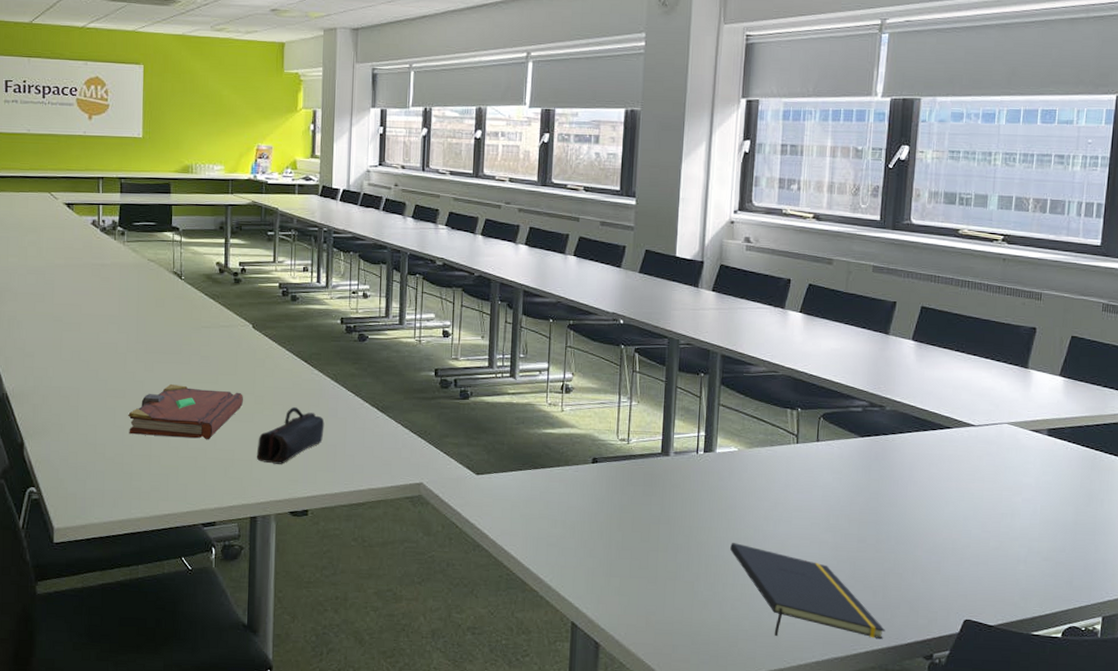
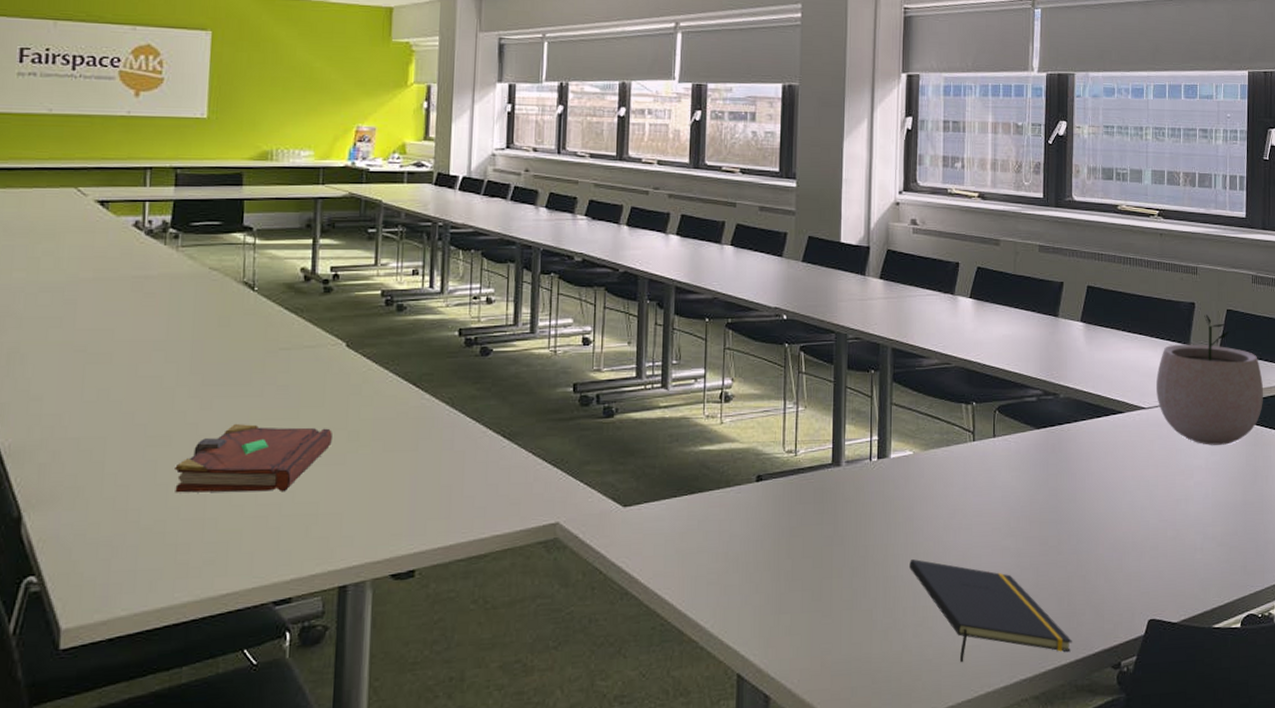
pencil case: present [256,407,325,464] -> none [348,442,437,516]
plant pot: none [988,340,1106,466] -> present [1156,315,1264,445]

